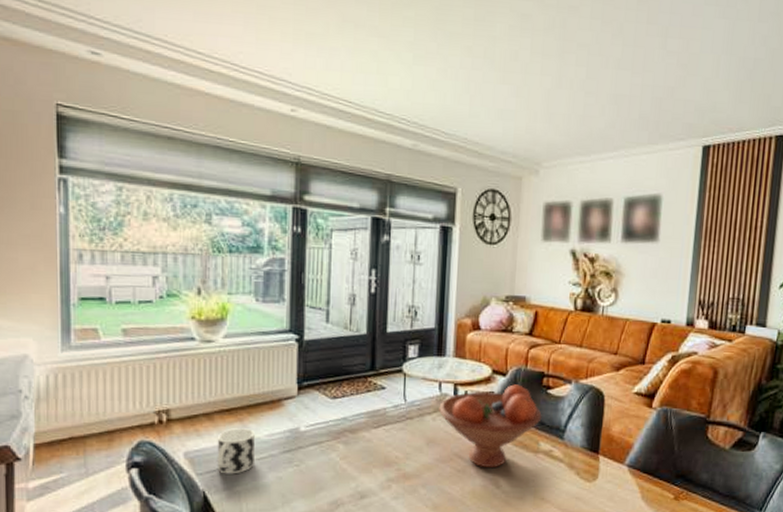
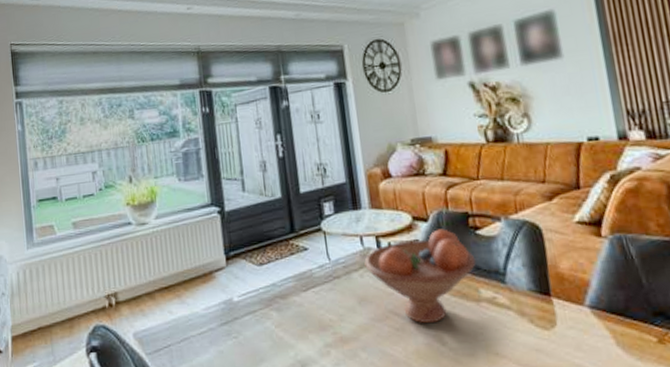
cup: present [217,428,255,474] -> none [160,304,196,352]

